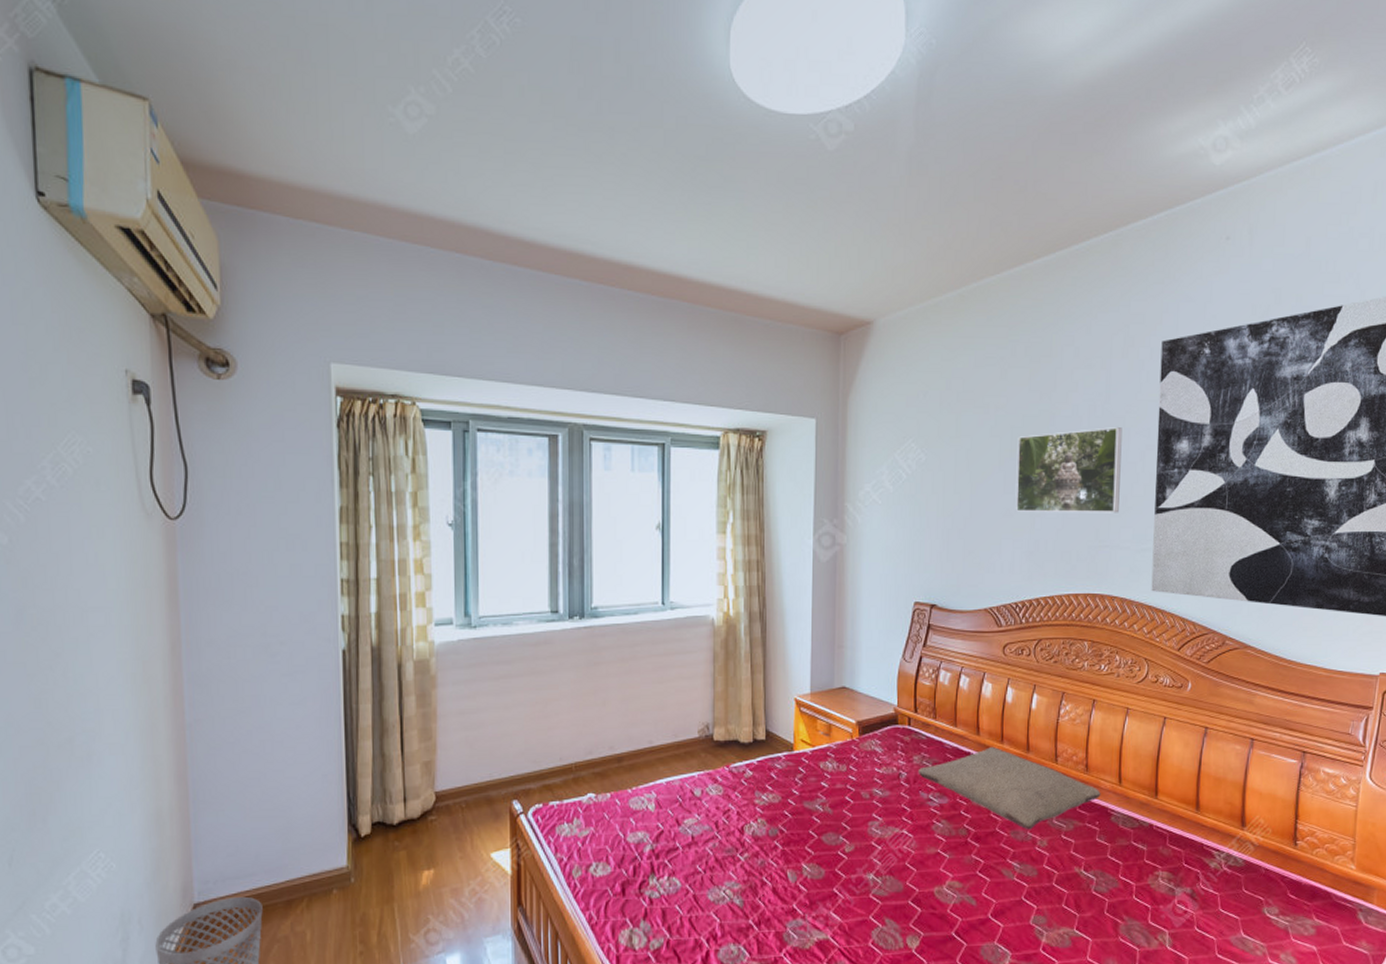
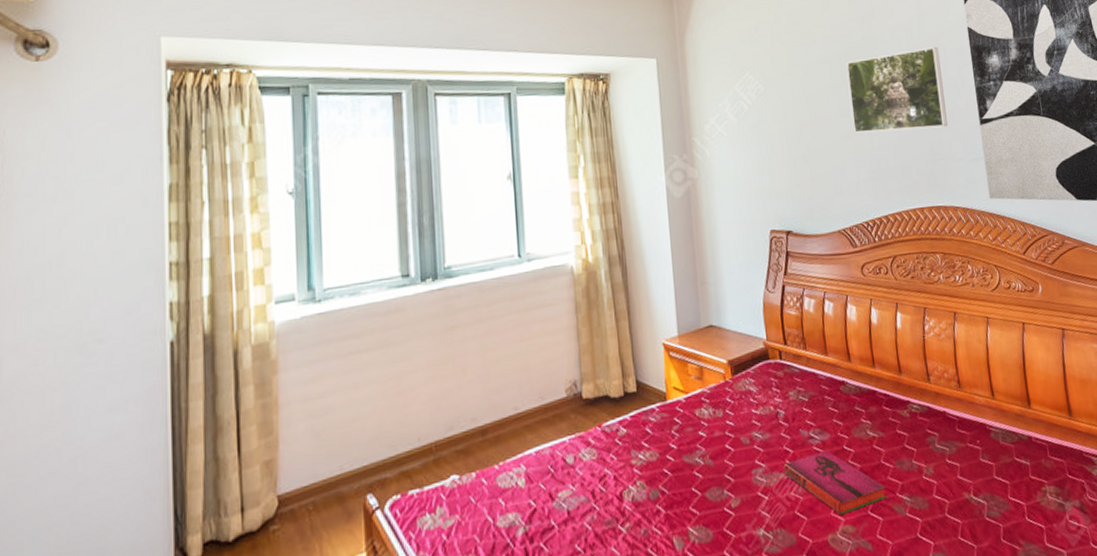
hardback book: none [899,813,997,872] -> present [783,450,886,516]
pillow: present [917,746,1101,829] -> none [795,372,977,458]

